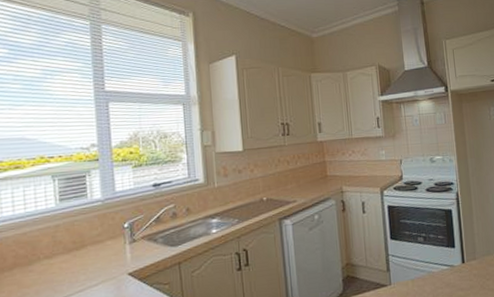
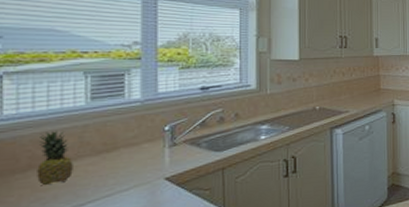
fruit: none [21,230,50,283] -> present [37,130,73,186]

